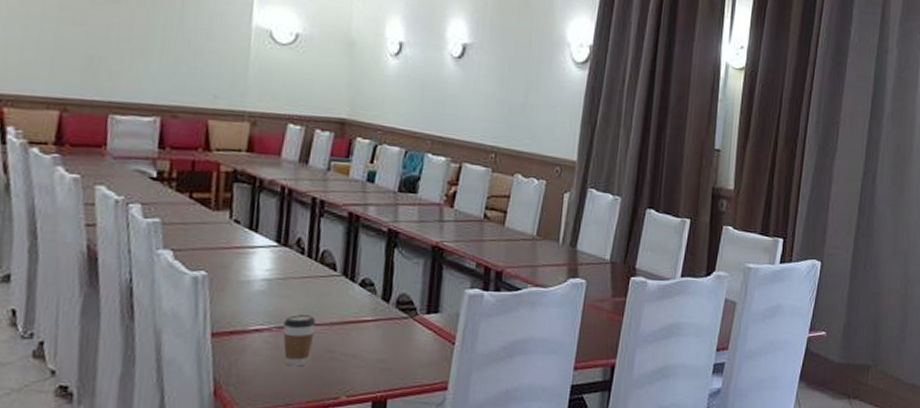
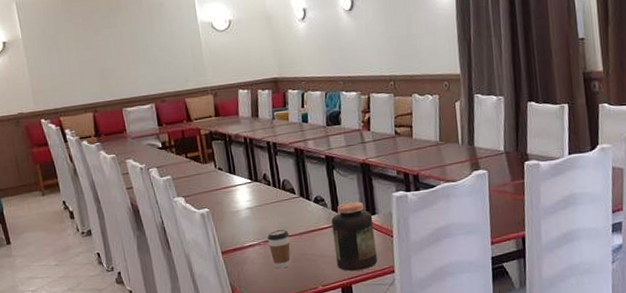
jar: none [372,293,434,381] -> present [331,202,377,271]

